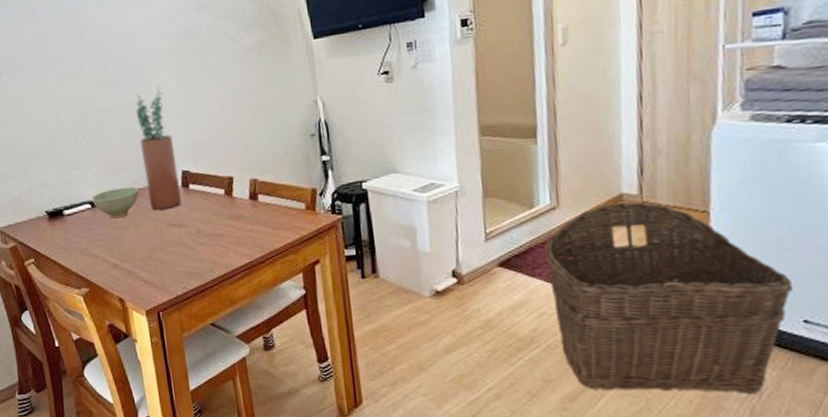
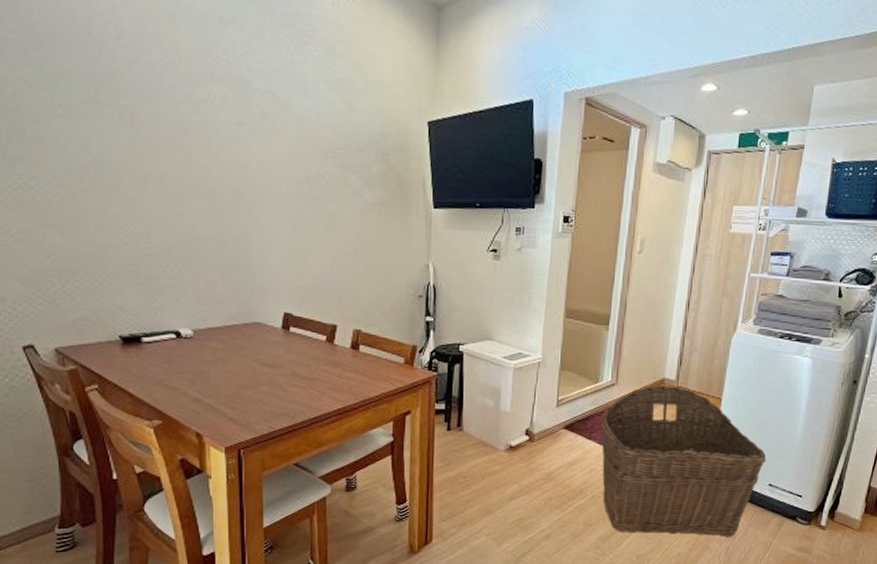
bowl: present [91,186,139,219] -> none [178,321,234,352]
vase: present [135,86,181,211] -> none [241,225,279,349]

